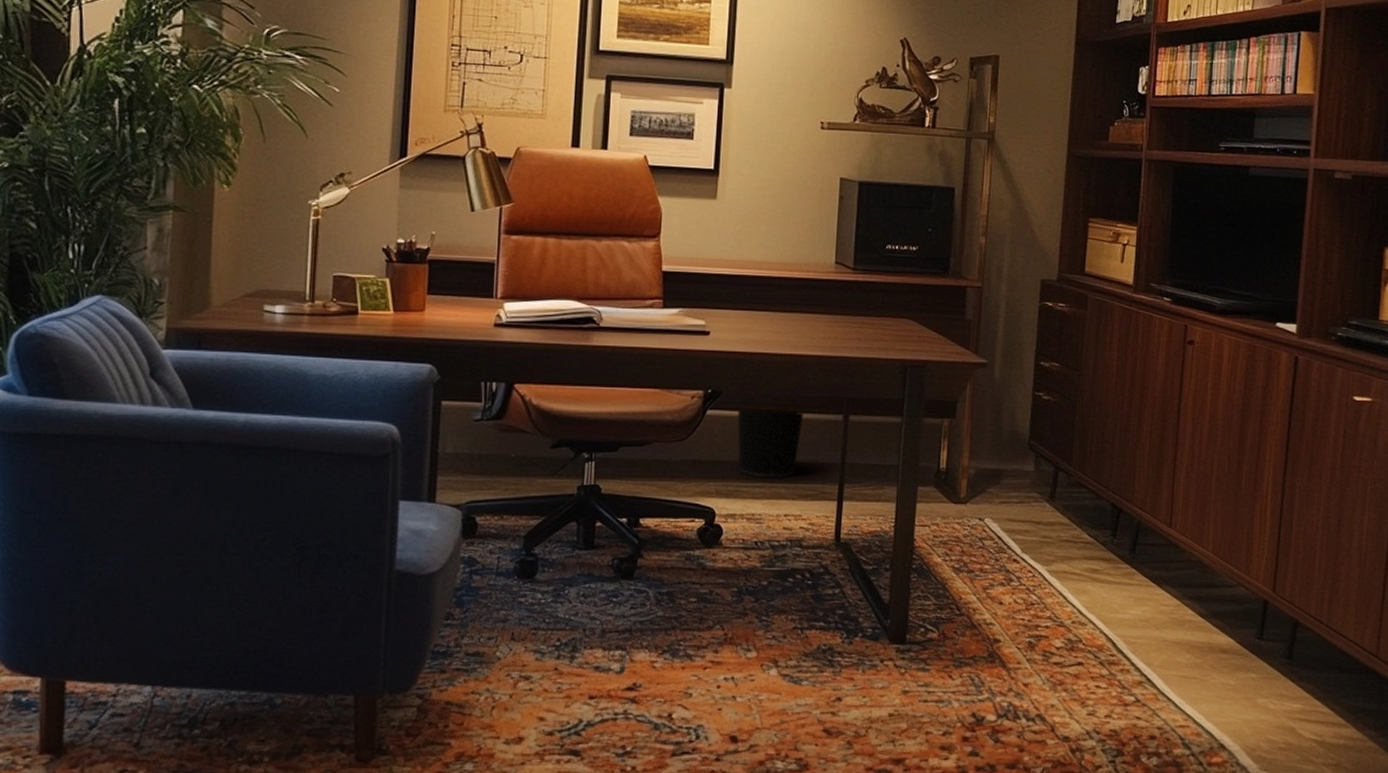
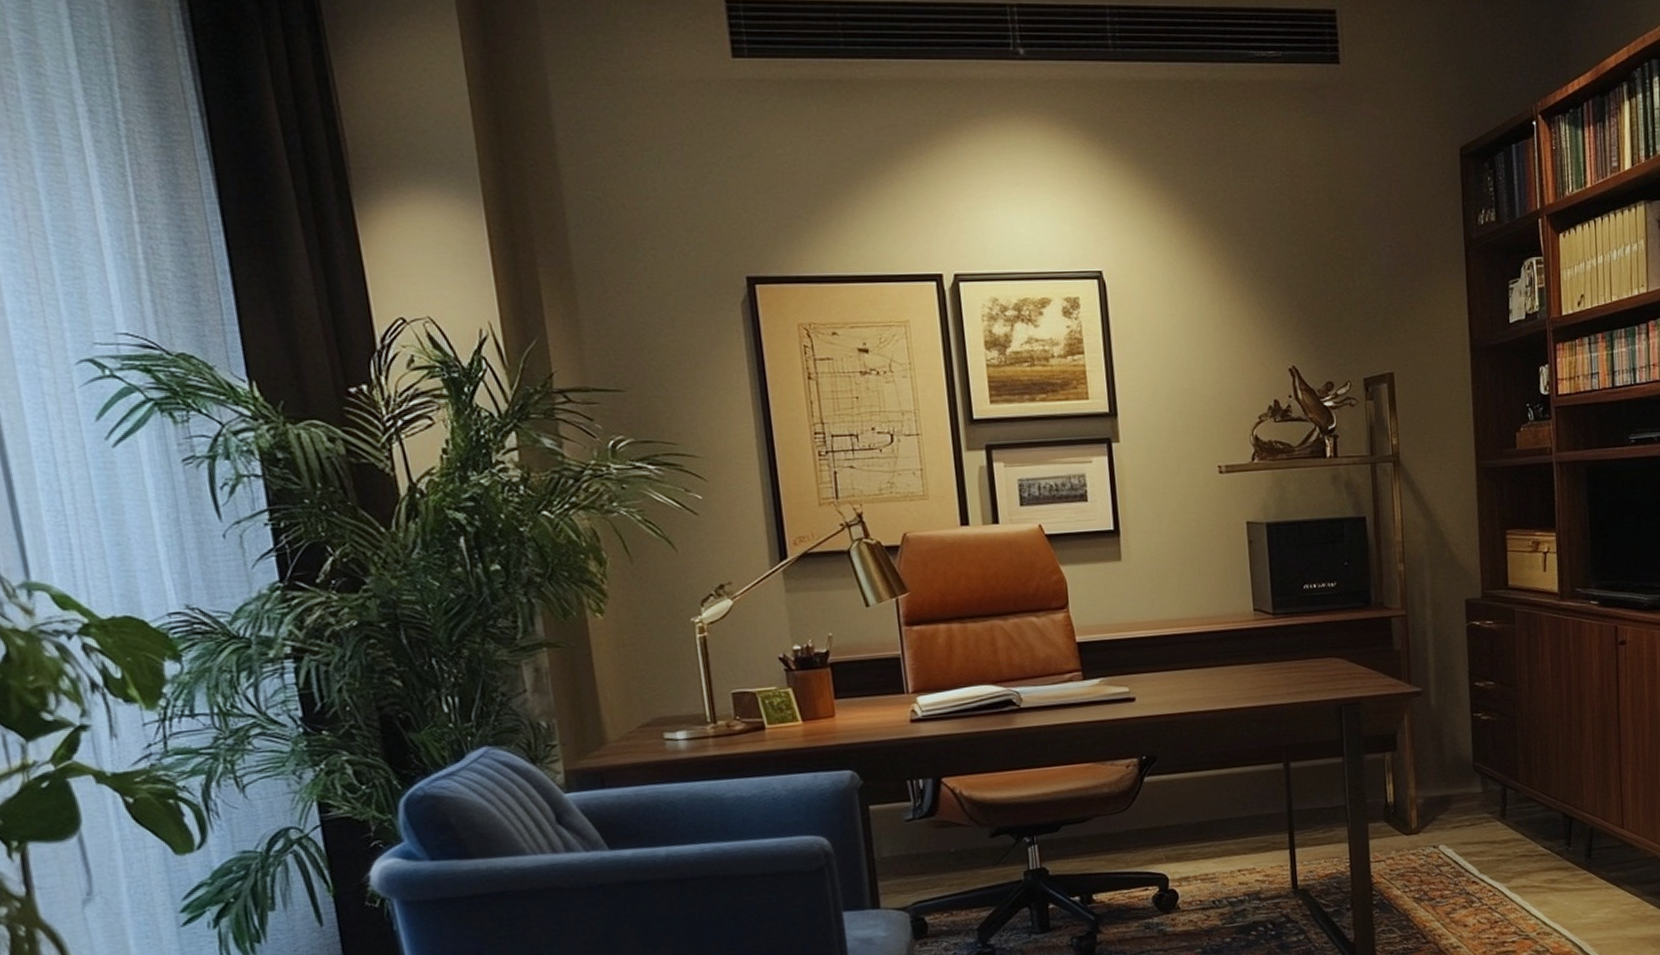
wastebasket: present [737,409,805,479] -> none [1175,764,1244,837]

